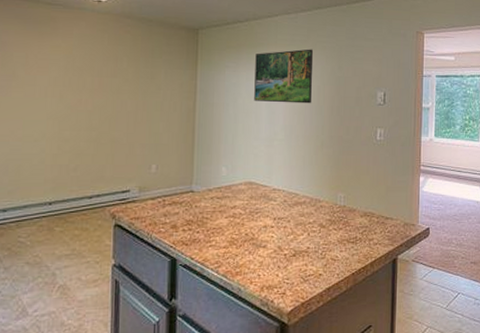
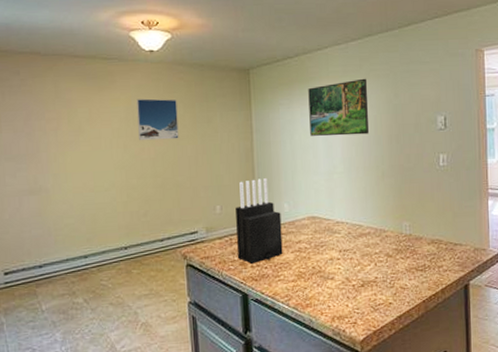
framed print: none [77,48,121,93] -> present [137,98,179,141]
knife block: none [170,140,218,227] -> present [235,178,283,264]

